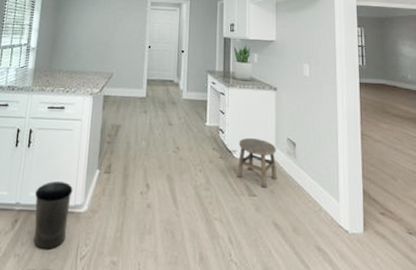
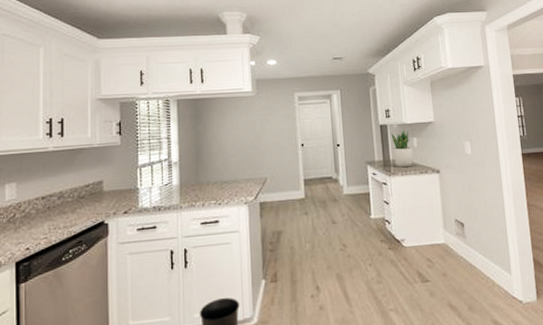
stool: present [237,137,277,188] -> none [406,224,449,272]

